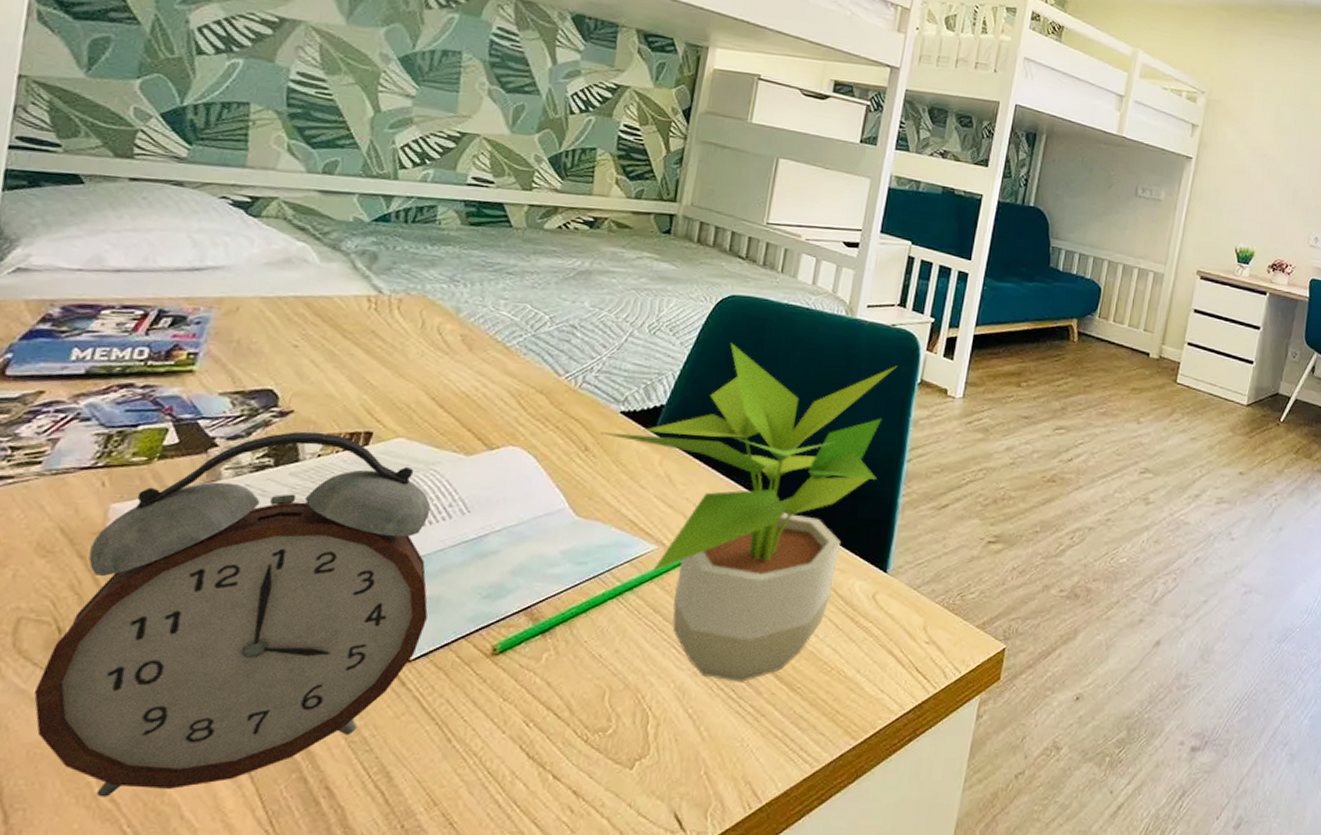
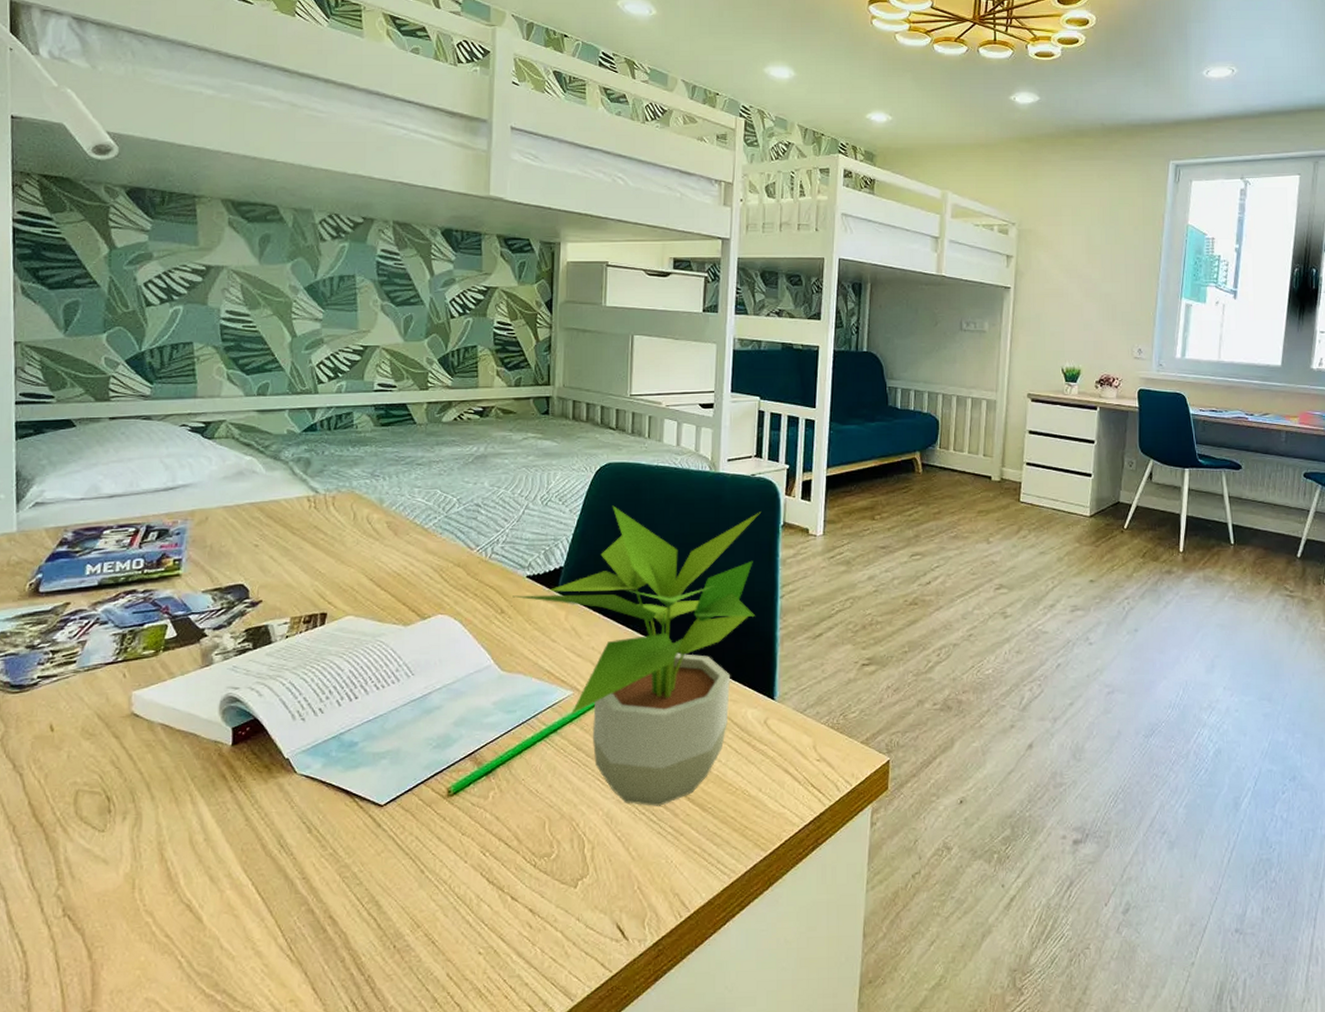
alarm clock: present [33,431,431,797] -> none [96,617,391,934]

